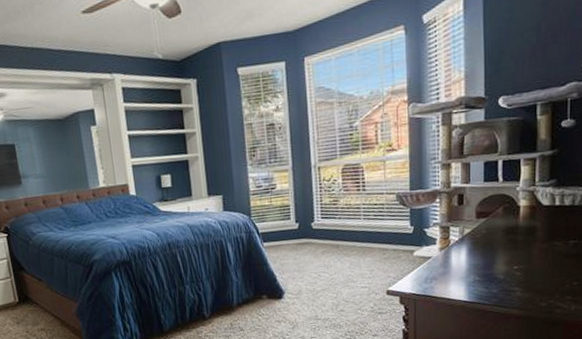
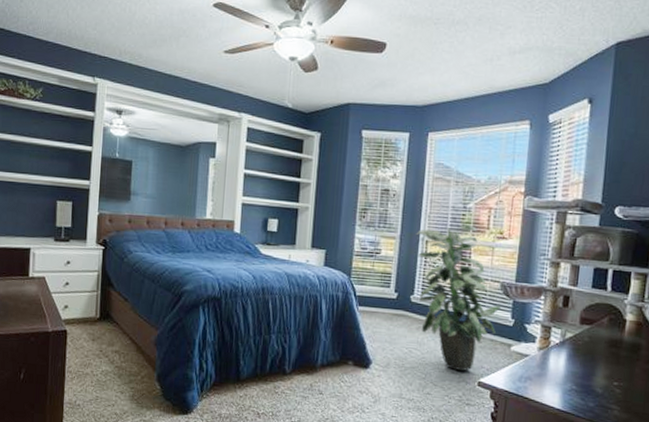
indoor plant: none [307,143,400,285] -> present [416,225,502,372]

